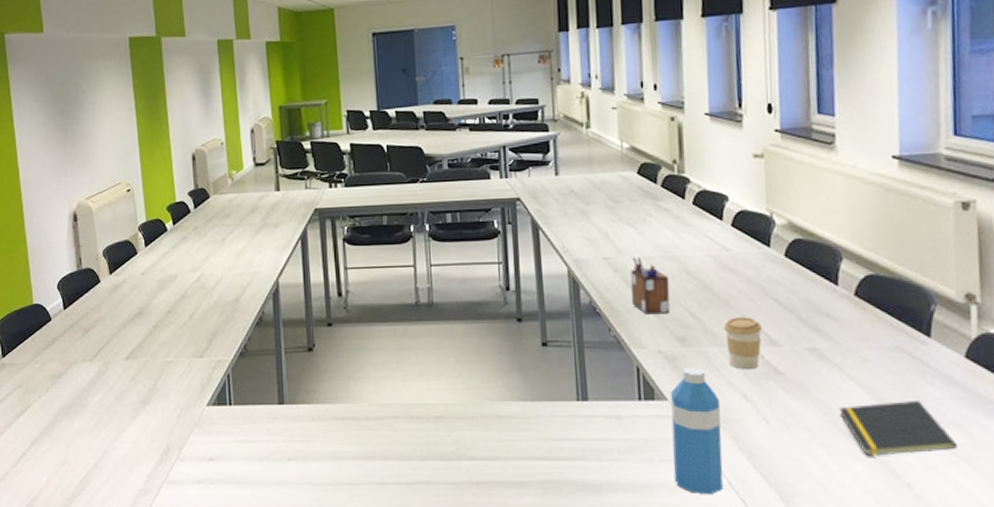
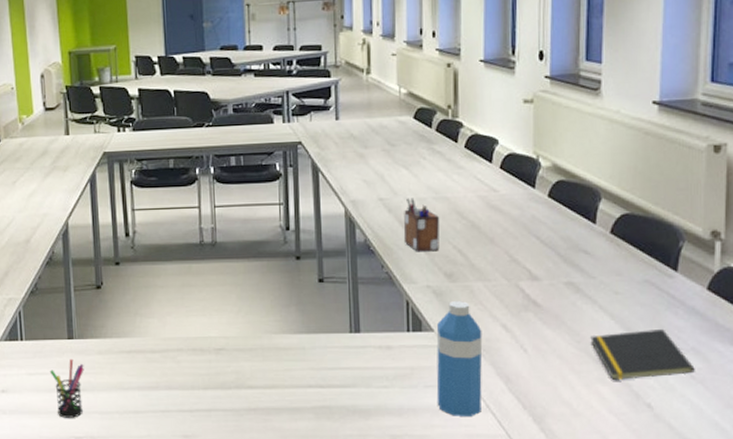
pen holder: none [259,425,296,489] -> present [49,358,84,418]
coffee cup: present [723,317,762,369] -> none [488,254,523,302]

